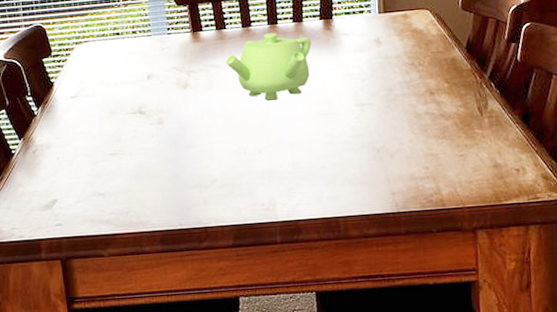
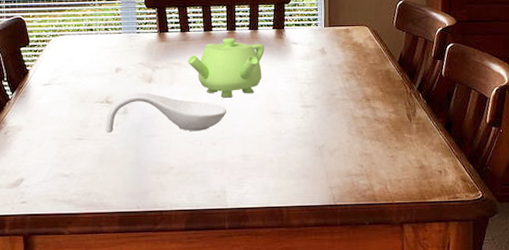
spoon rest: none [140,100,273,147] -> present [106,93,227,133]

